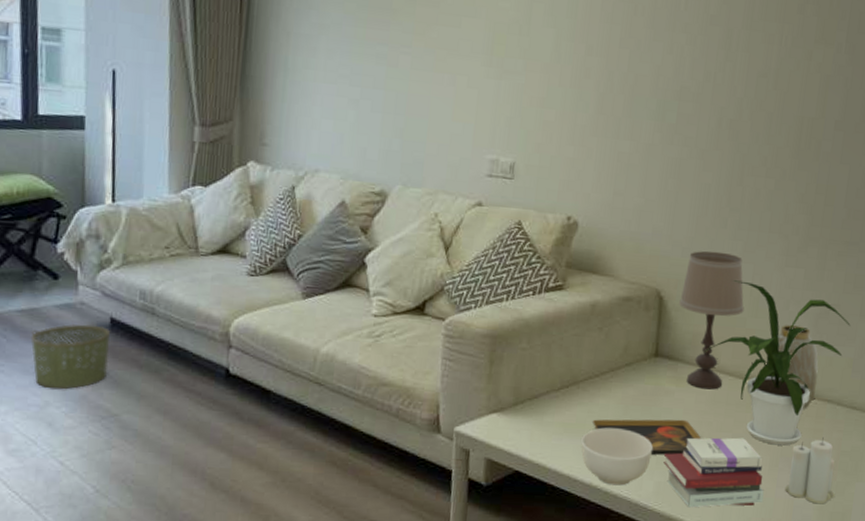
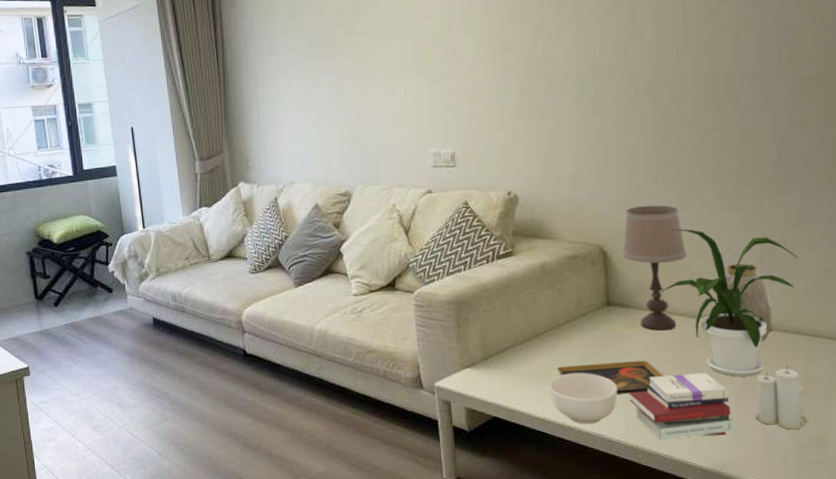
basket: present [30,323,111,390] -> none [98,324,156,377]

